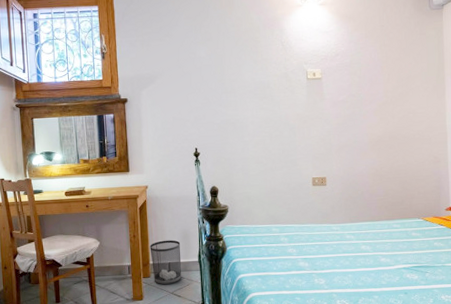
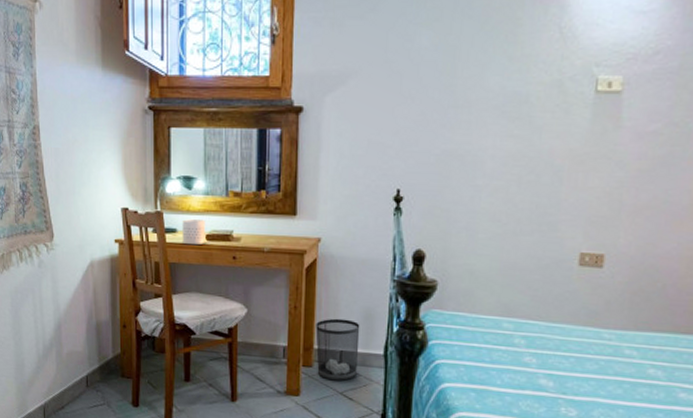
mug: none [46,182,65,201] -> present [182,219,206,246]

